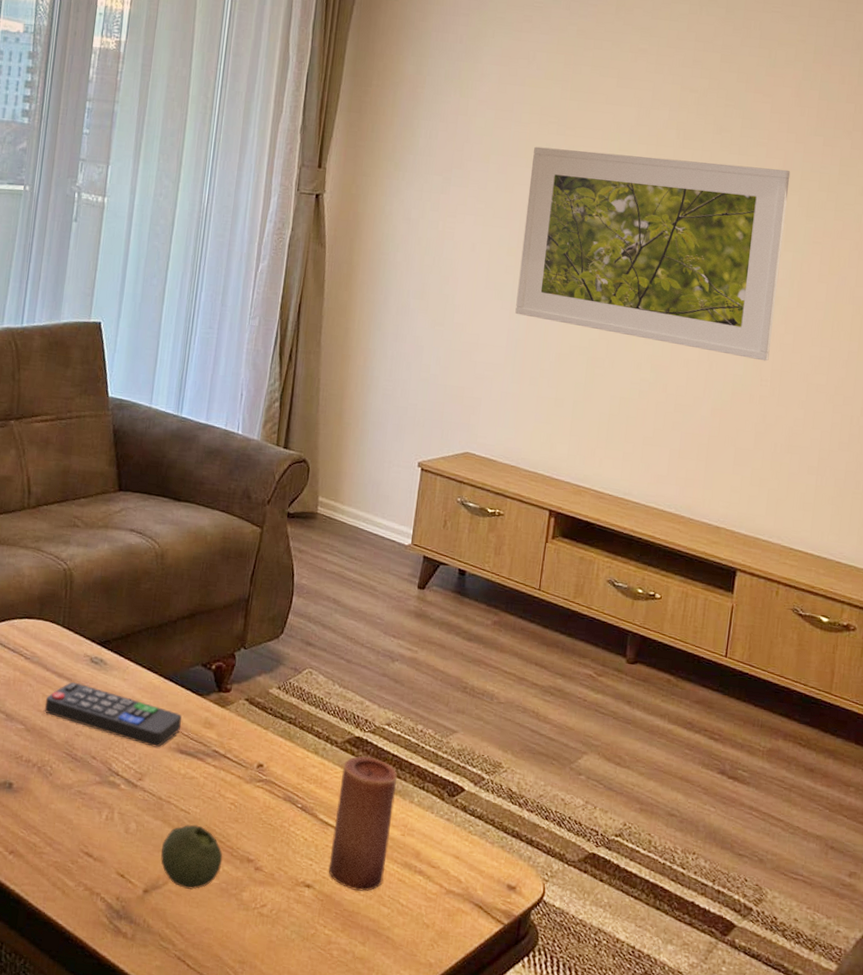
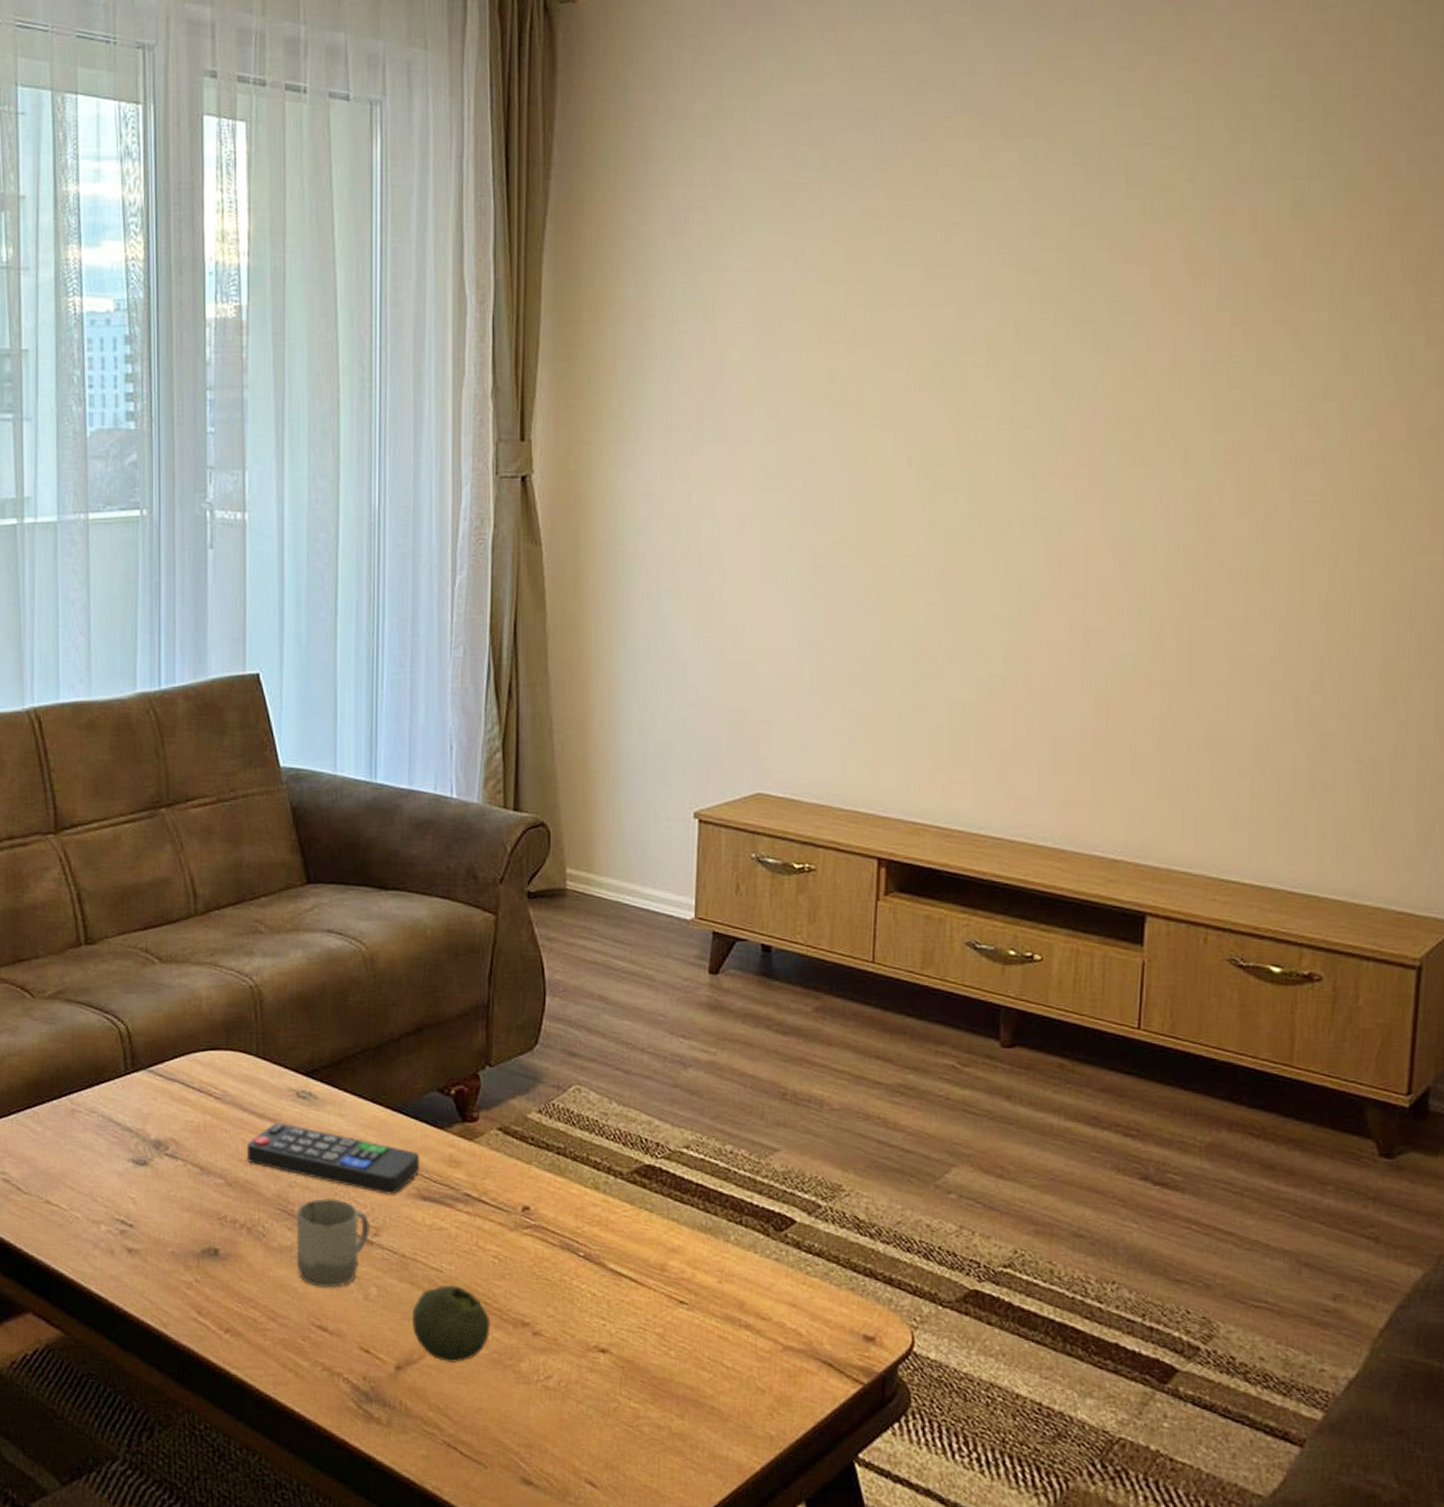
cup: none [74,746,137,822] -> present [297,1197,371,1288]
candle: present [328,756,398,891] -> none [627,1188,706,1353]
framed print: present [515,146,791,361] -> none [807,365,1185,632]

